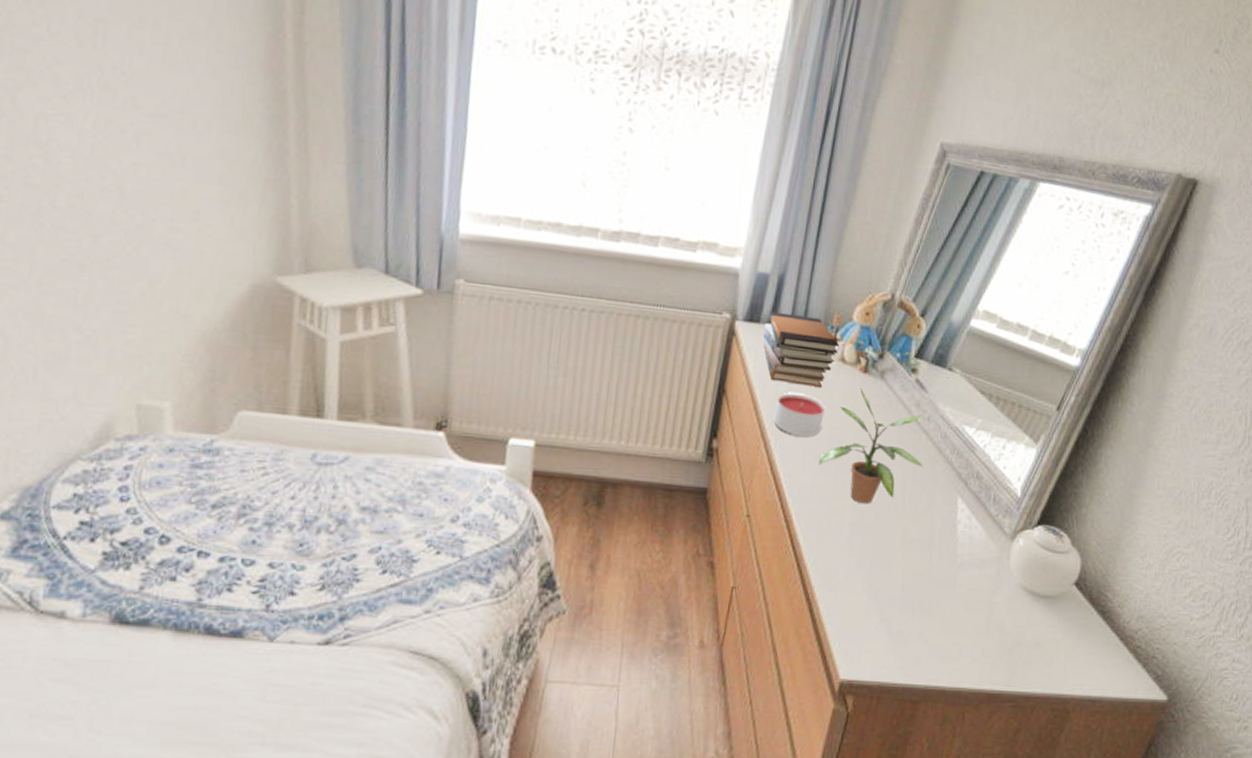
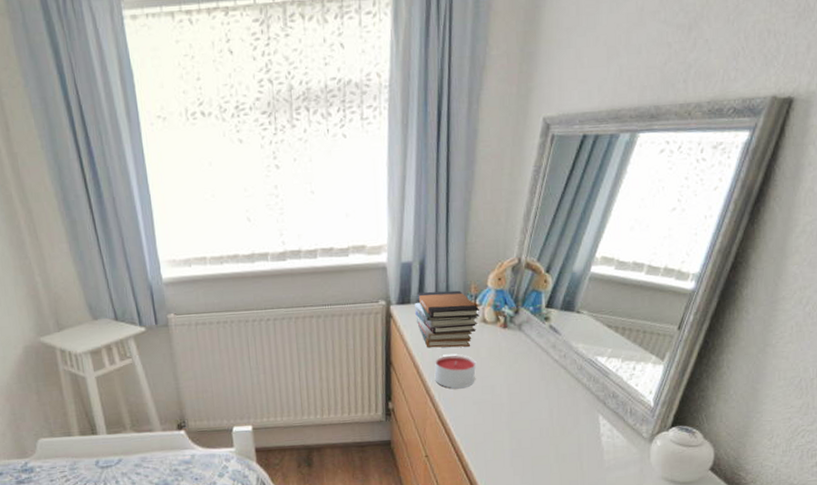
potted plant: present [818,388,923,504] -> none [476,341,566,433]

